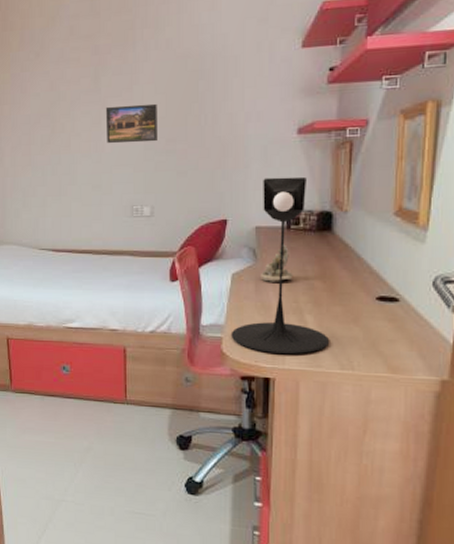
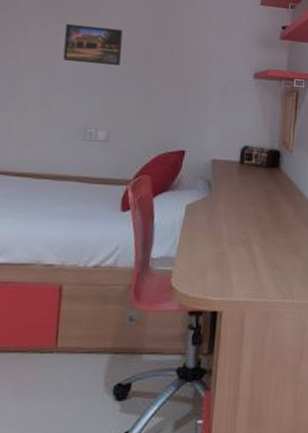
desk lamp: present [231,176,329,354] -> none [181,114,273,285]
succulent planter: present [261,244,293,282] -> none [214,178,244,214]

